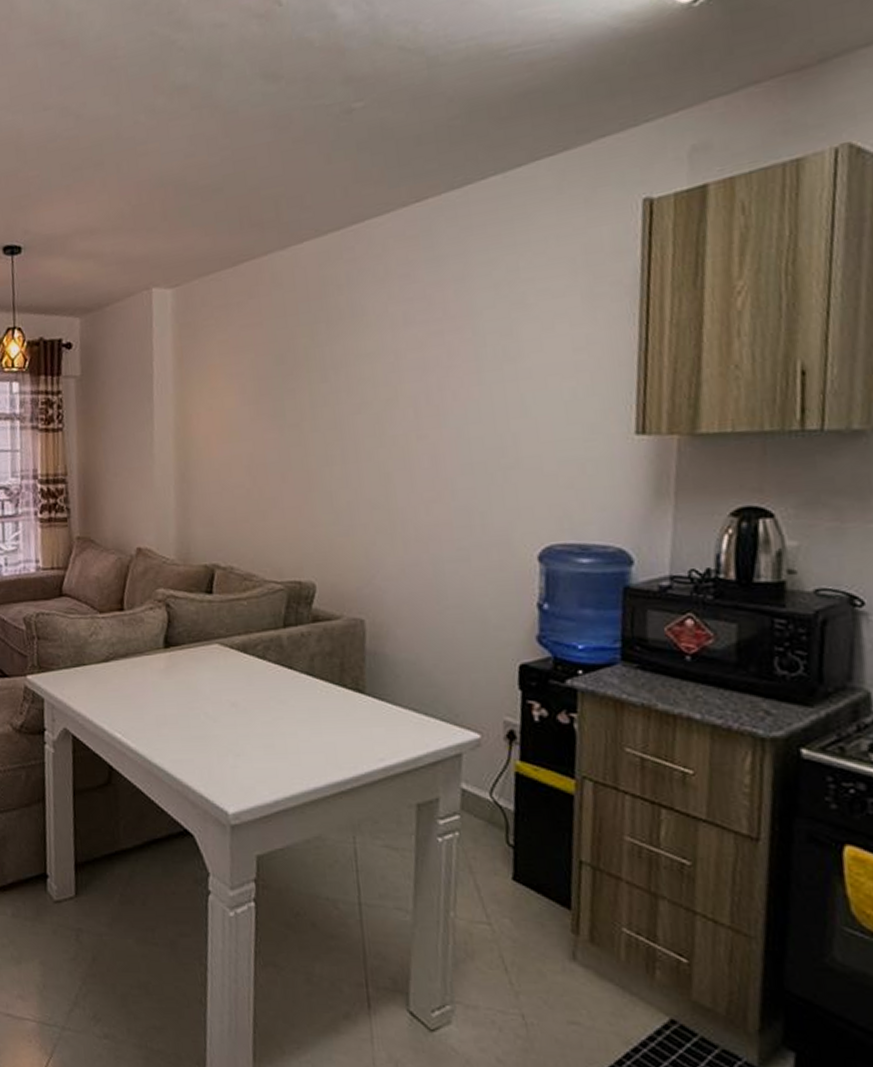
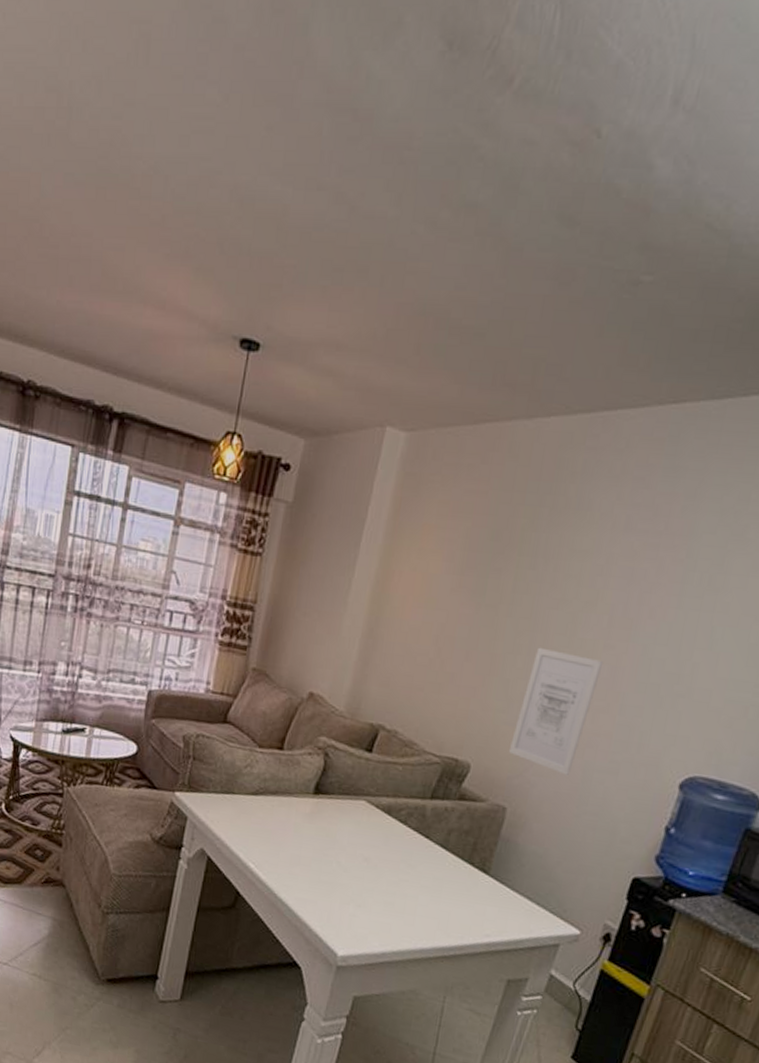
wall art: none [350,451,422,573] -> present [508,647,604,775]

